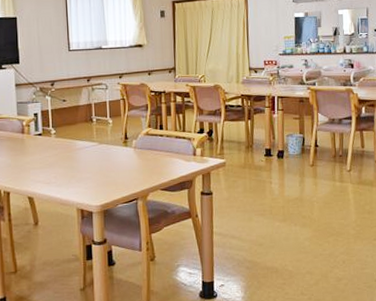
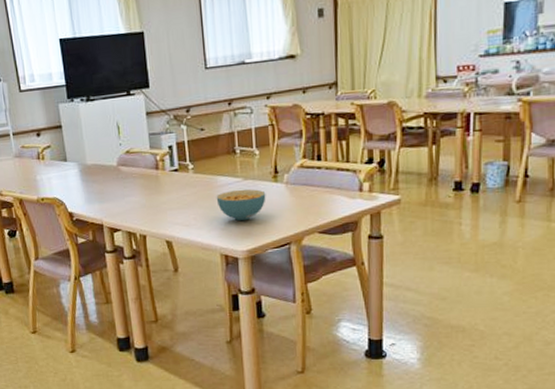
cereal bowl: none [74,152,118,180] -> present [216,189,266,221]

